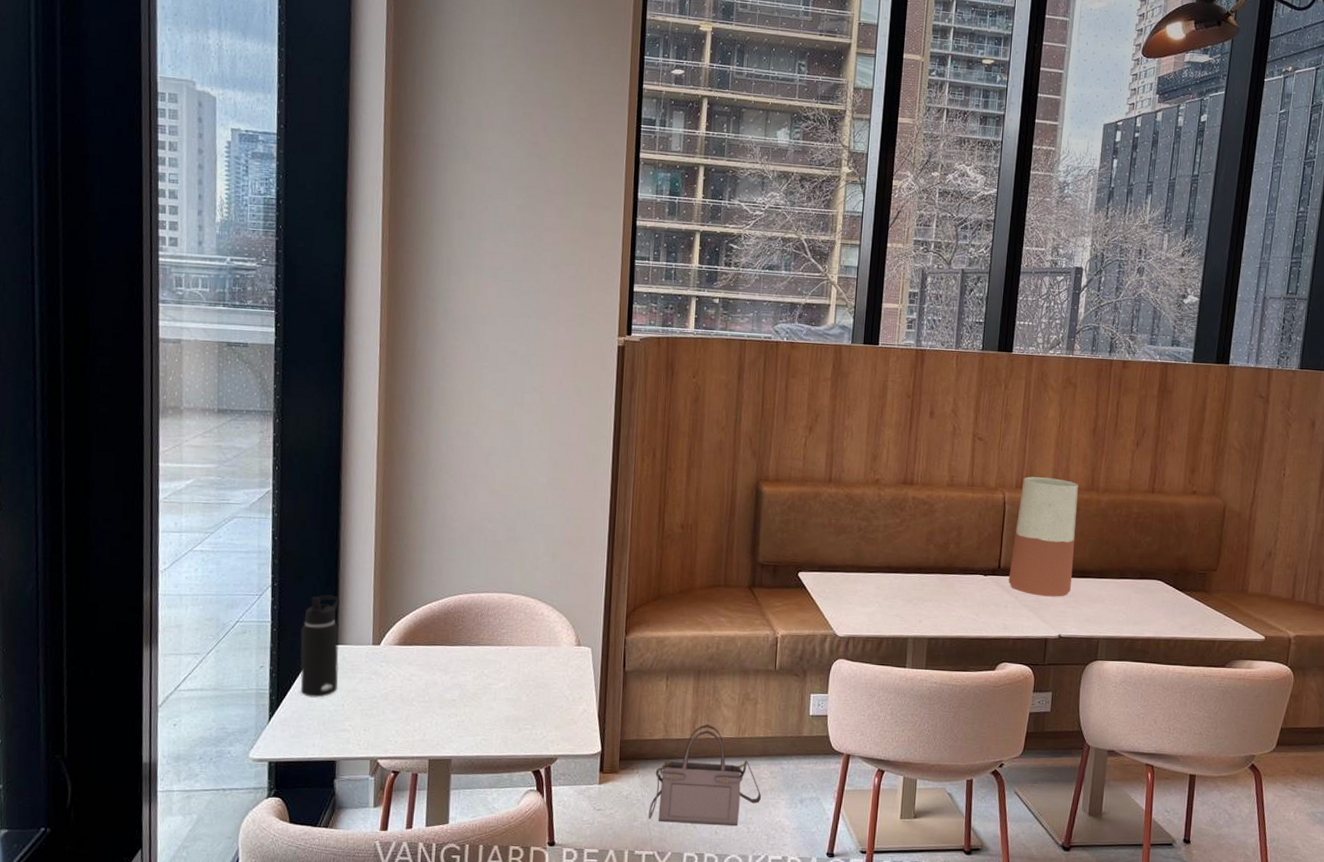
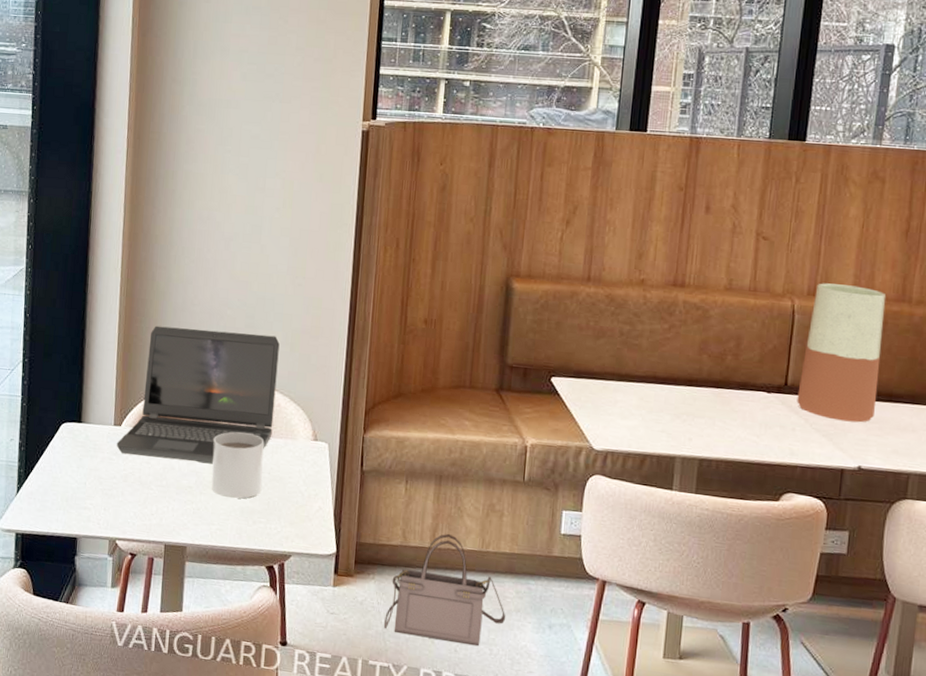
water bottle: present [300,594,340,698] -> none [46,372,85,474]
laptop computer: none [375,542,541,676] -> present [116,325,280,463]
mug: none [475,643,528,708] -> present [211,431,265,499]

